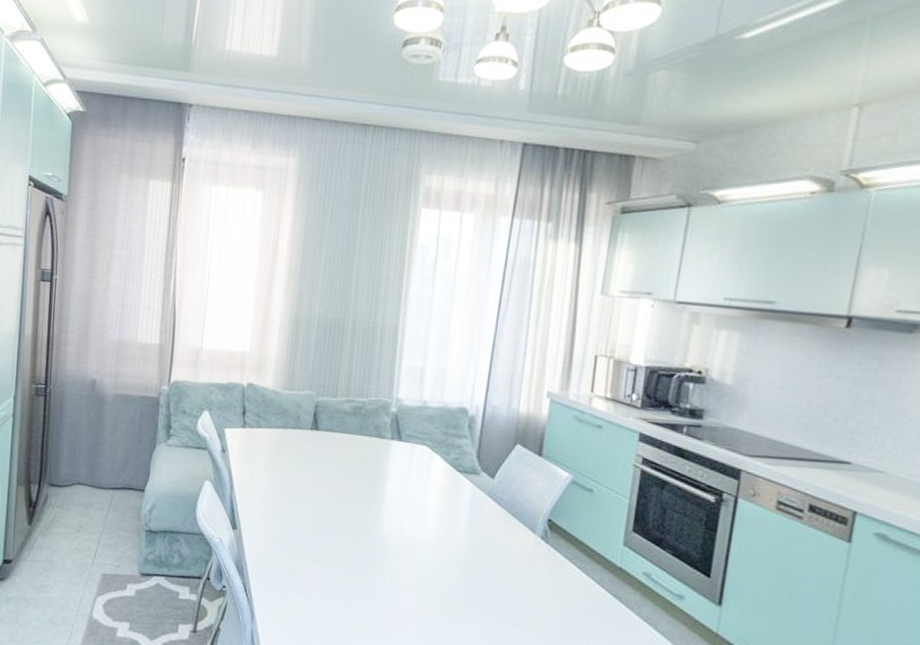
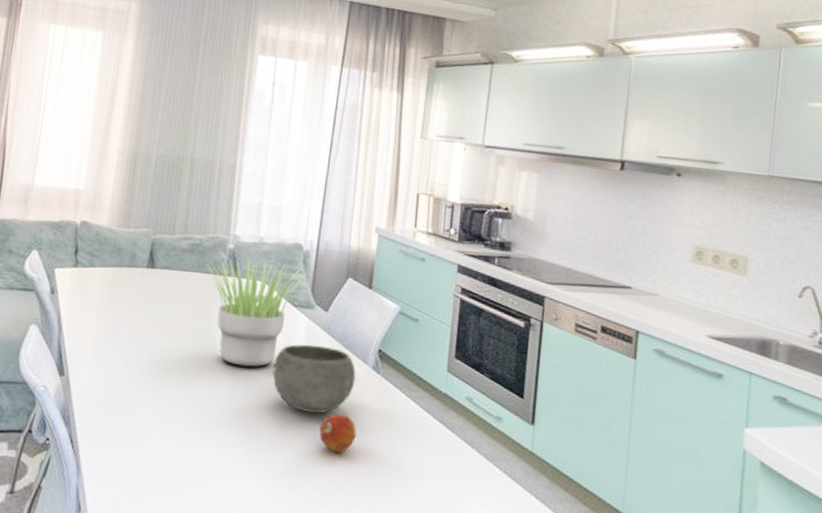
potted plant: none [370,422,474,531] -> present [207,259,309,367]
bowl: none [436,510,523,580] -> present [272,344,356,413]
fruit: none [483,580,523,620] -> present [319,413,357,454]

